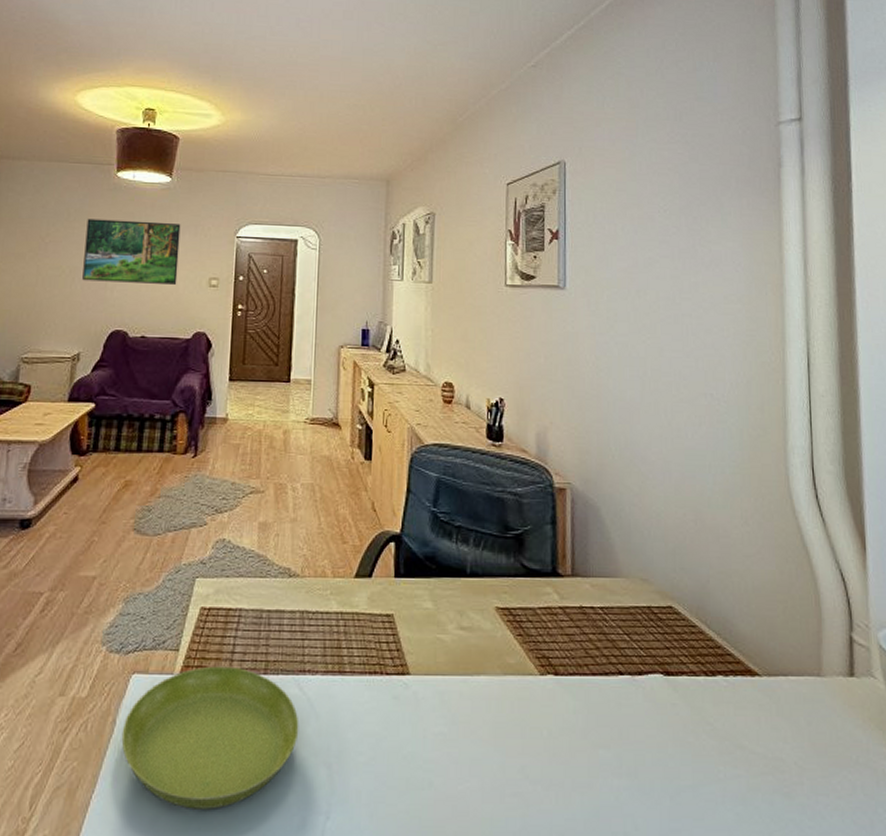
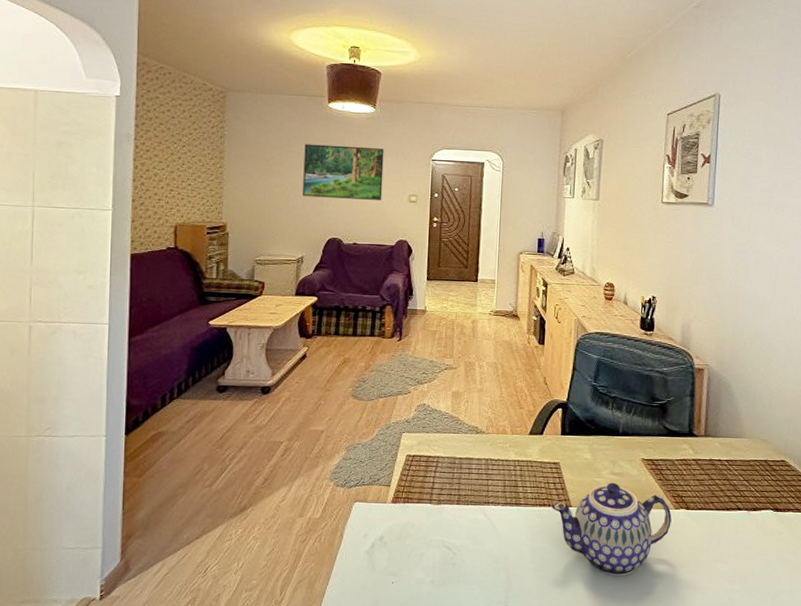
saucer: present [121,666,299,809] -> none [347,498,485,598]
teapot: none [384,640,537,771] -> present [551,482,672,577]

